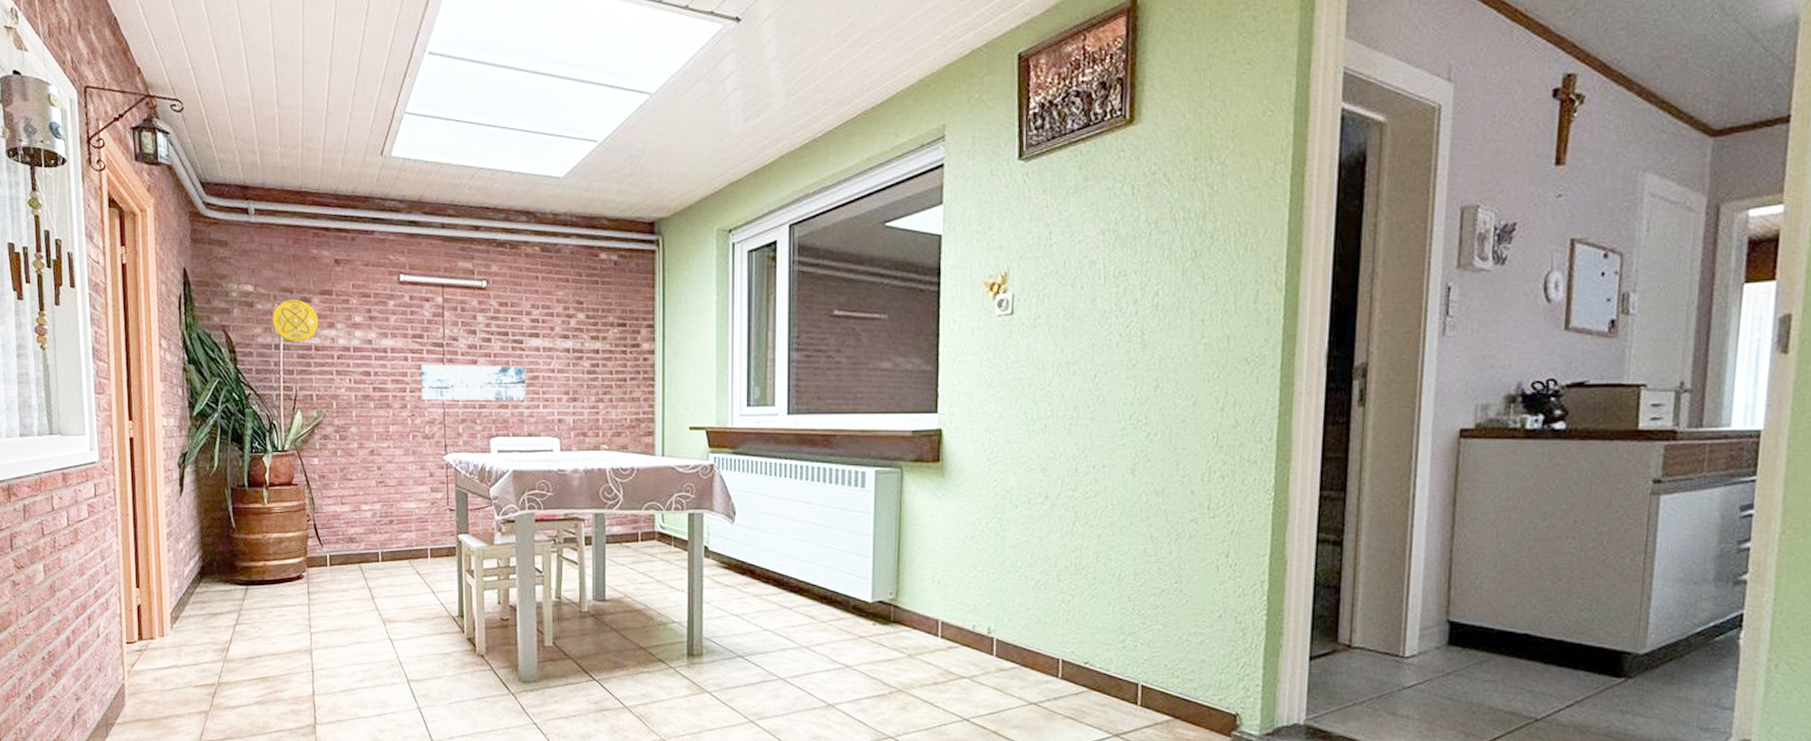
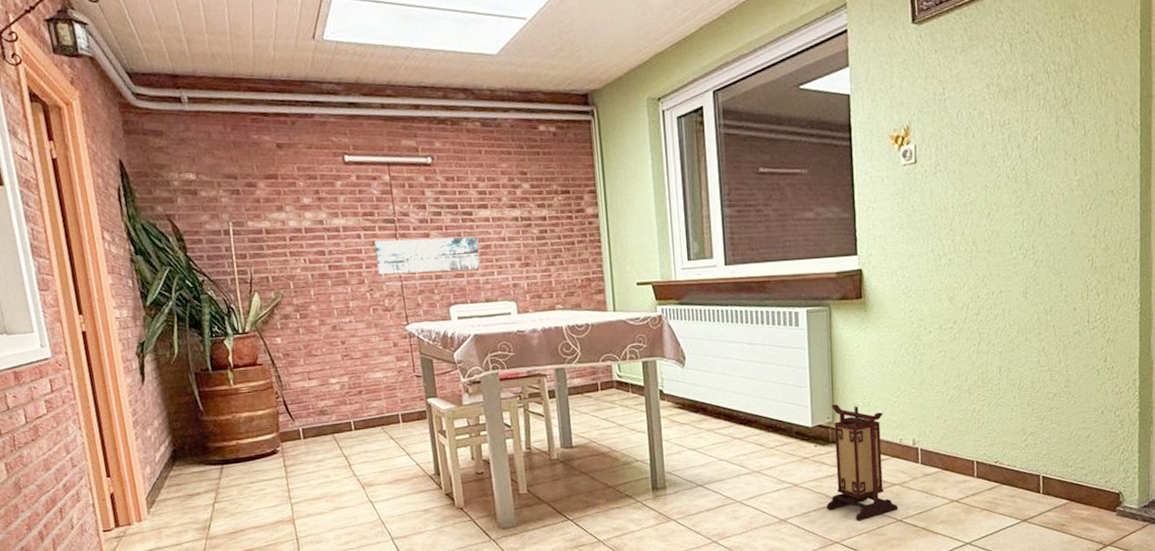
medallion: present [272,300,319,343] -> none [218,185,267,227]
lantern: none [881,579,966,716] -> present [826,404,898,521]

